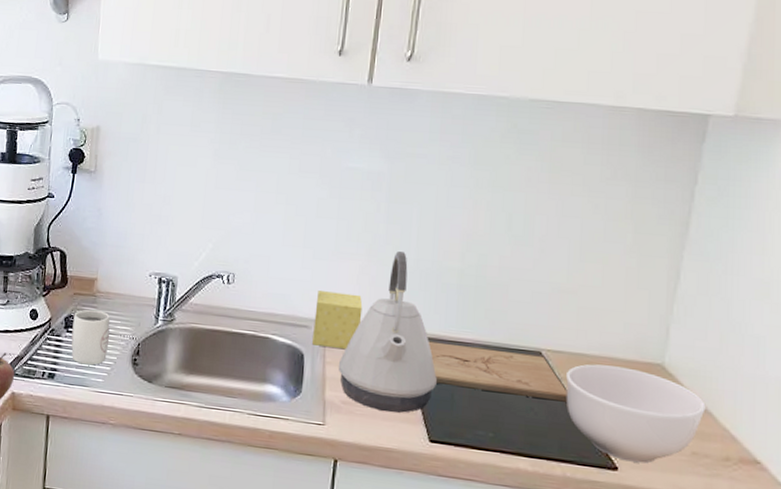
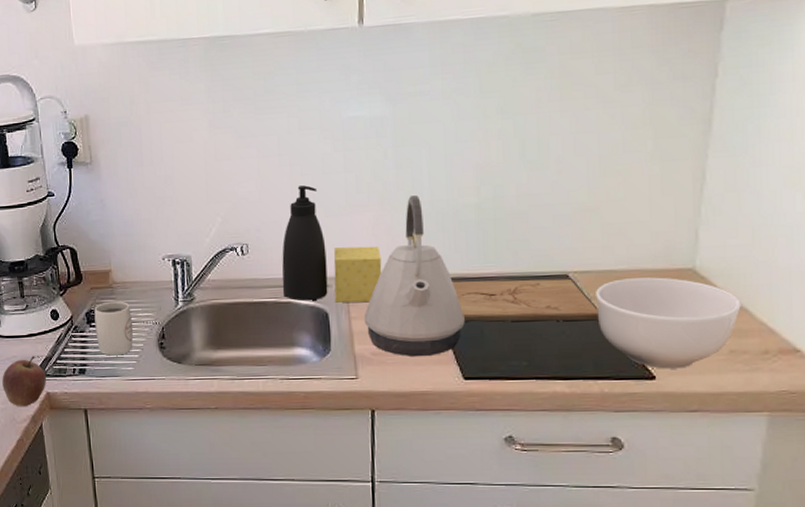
soap dispenser: none [262,225,311,340] -> present [282,185,328,302]

